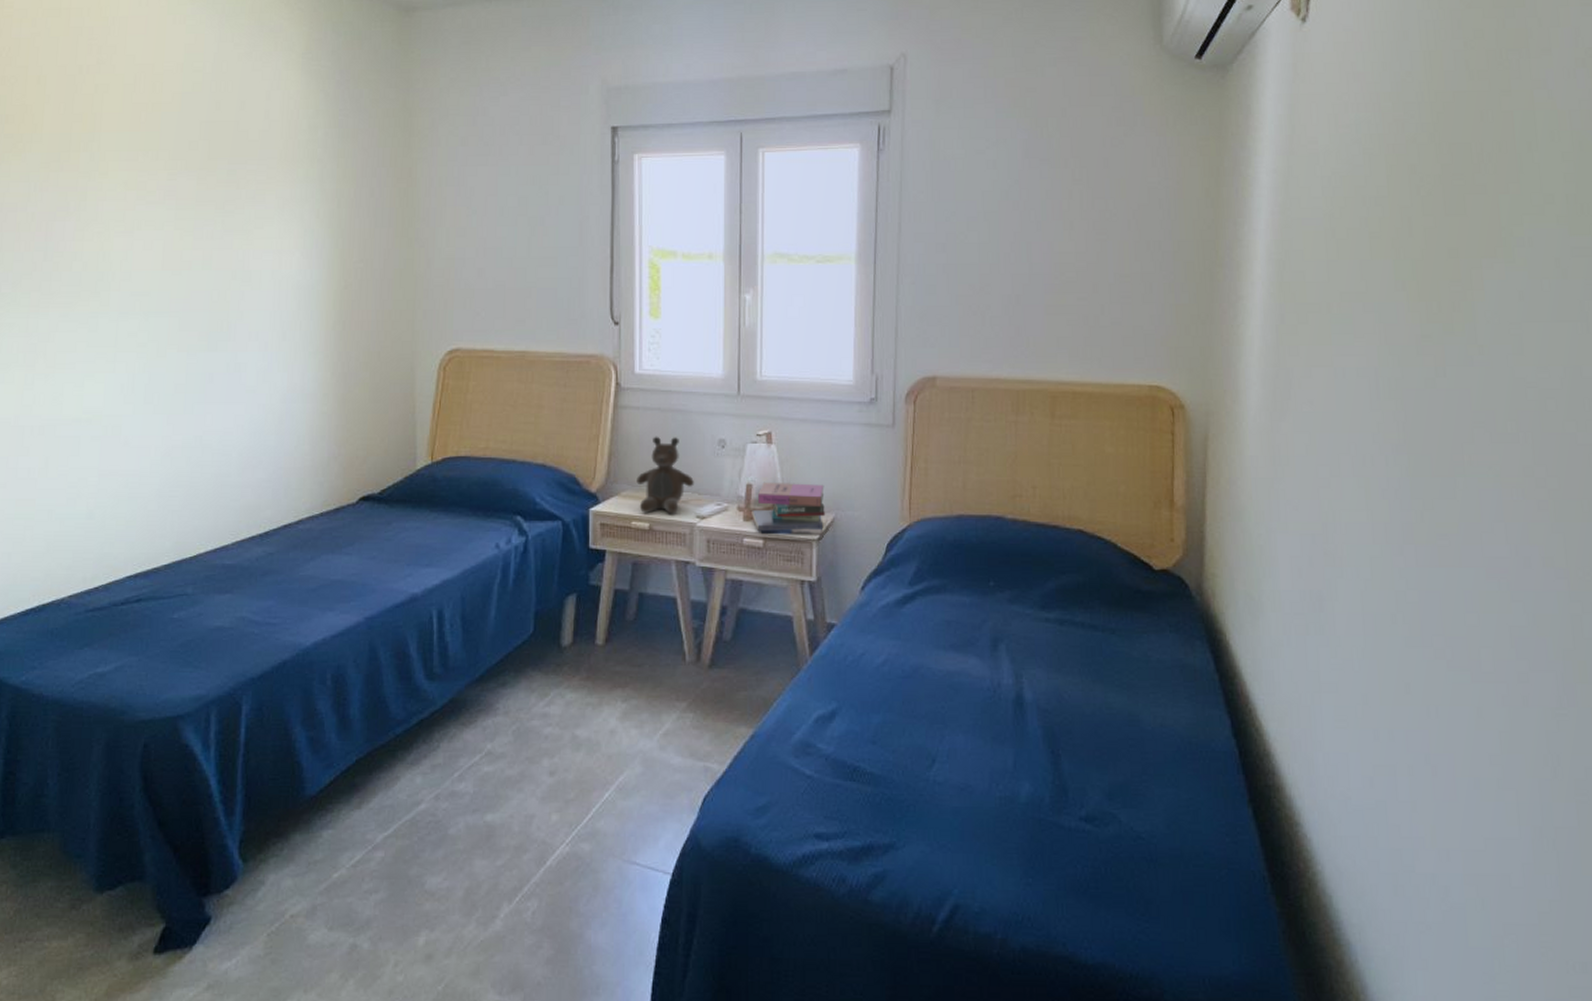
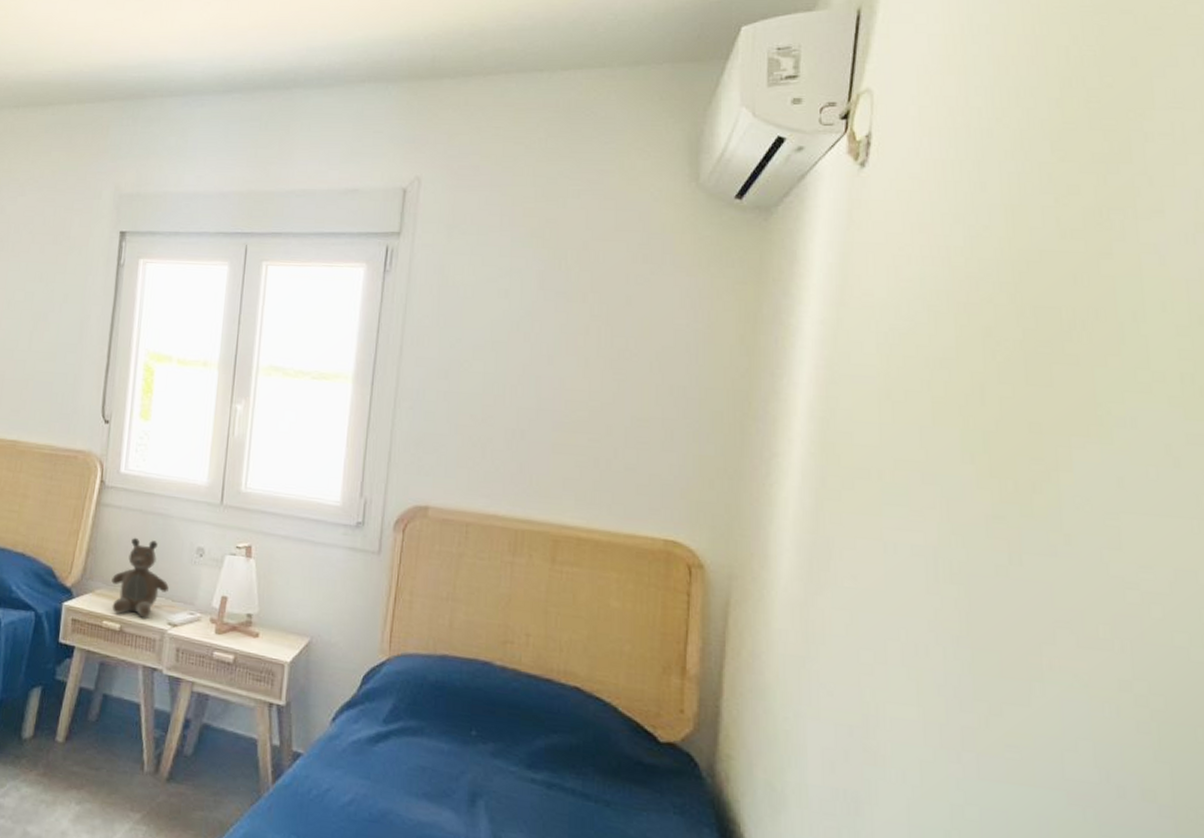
books: present [752,482,825,536] -> none [224,596,302,660]

